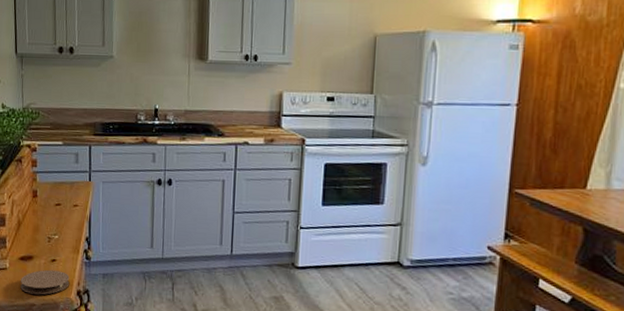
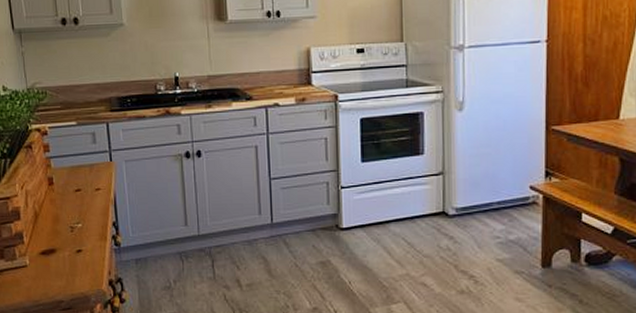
coaster: present [20,269,70,295] -> none [44,261,99,290]

